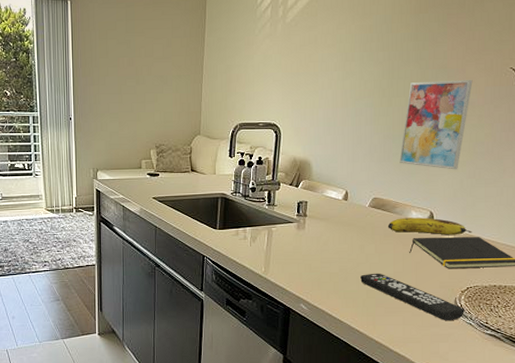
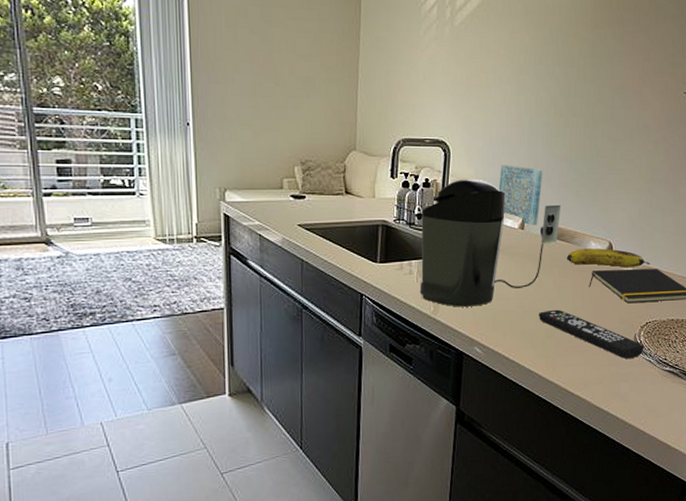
coffee maker: none [253,156,384,269] -> present [420,178,562,307]
wall art: none [324,143,366,197] -> present [498,165,543,226]
wall art: present [399,80,473,170] -> none [577,102,649,198]

